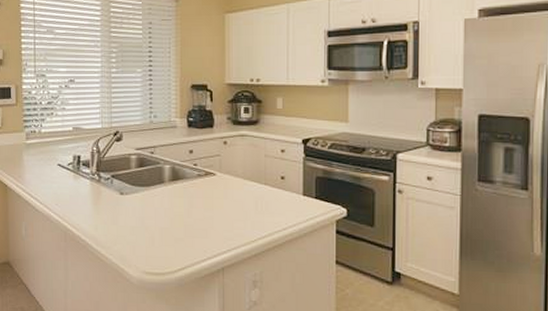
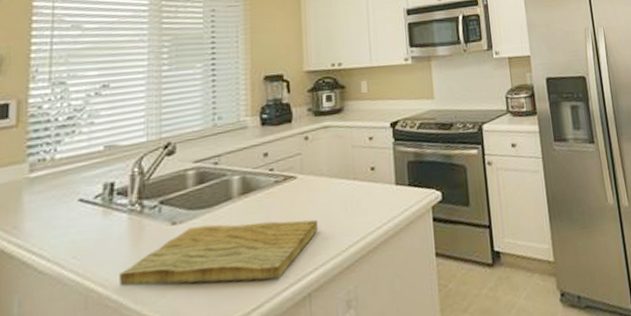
cutting board: none [86,199,233,252] -> present [119,219,319,287]

